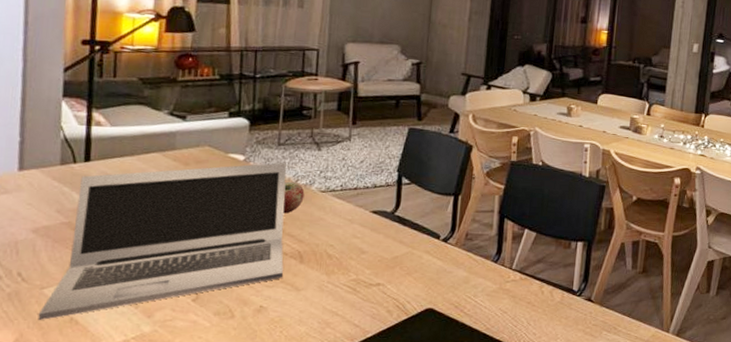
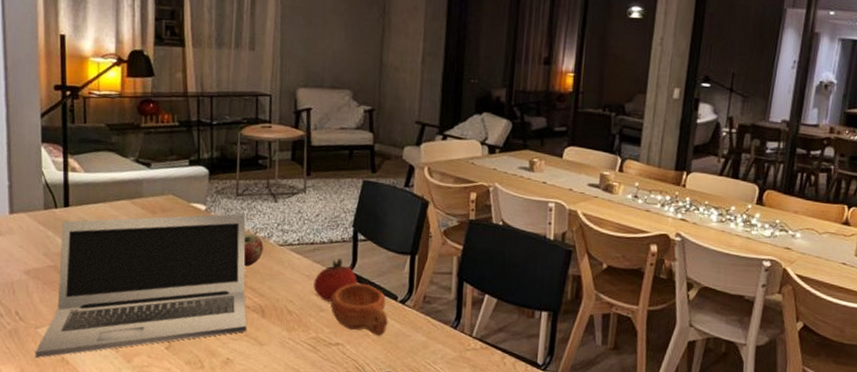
fruit: none [355,202,400,244] -> present [313,258,357,302]
cup: none [372,225,431,274] -> present [330,283,388,336]

